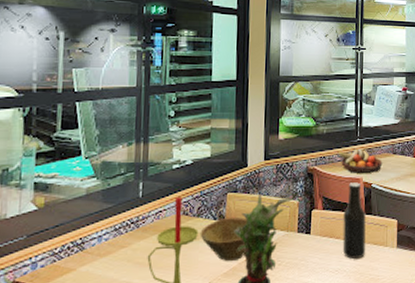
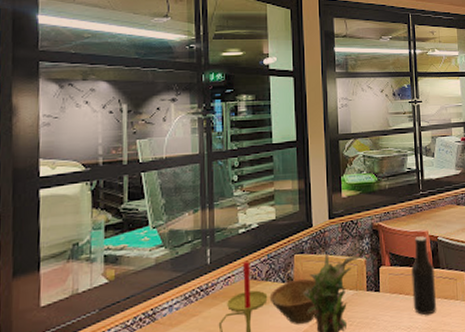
fruit bowl: present [337,148,383,173] -> none [401,201,447,227]

